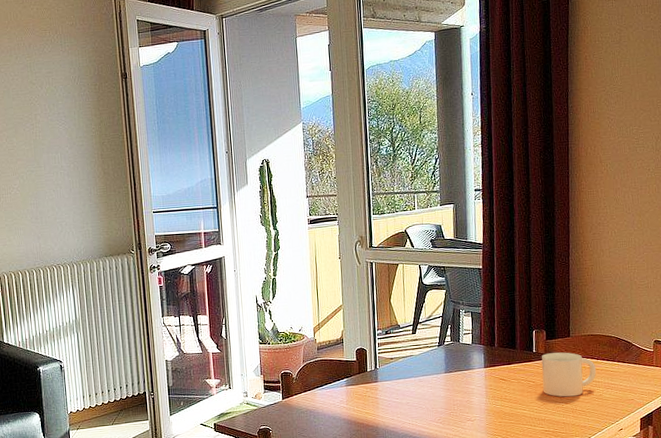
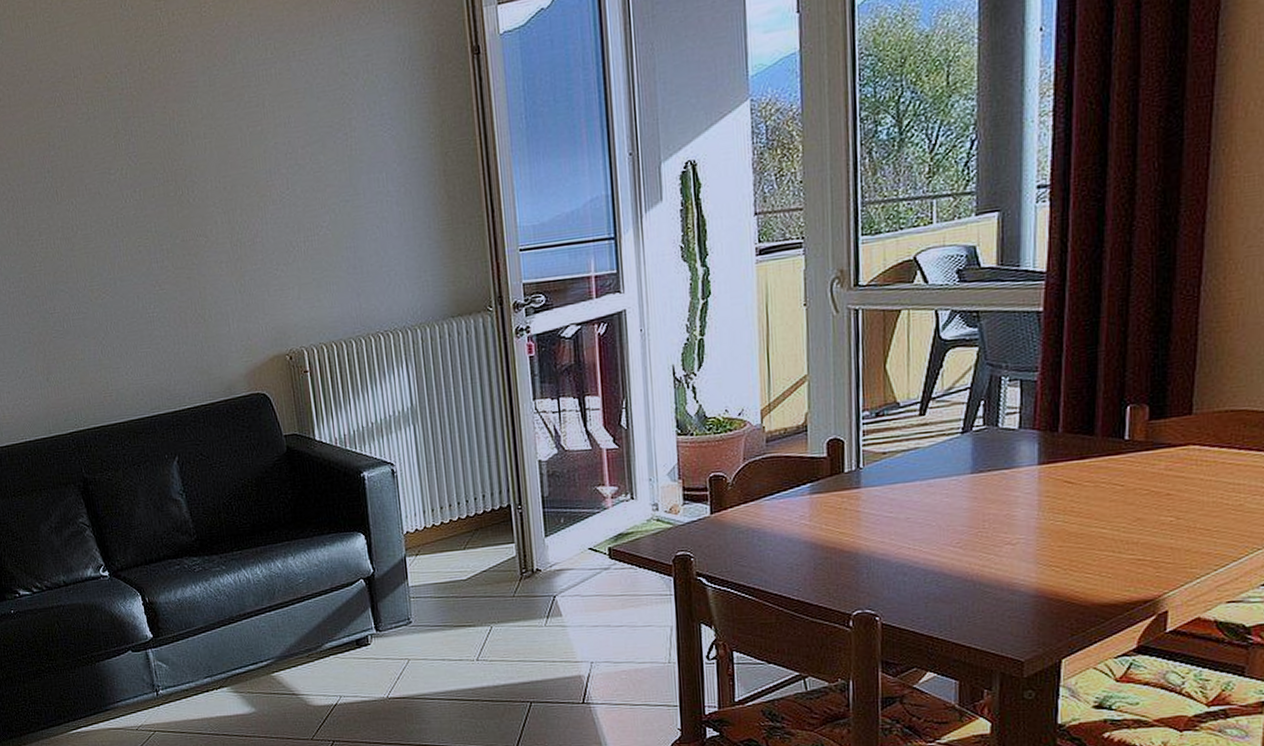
mug: present [541,352,597,397] -> none [1137,438,1237,509]

